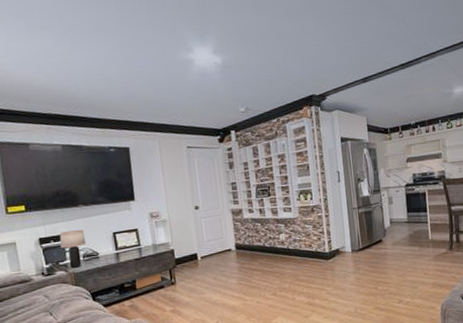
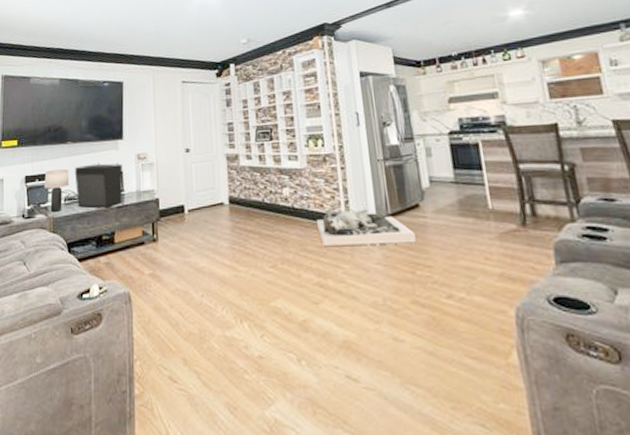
speaker: none [89,221,140,263] -> present [74,162,123,209]
dog bed: none [306,247,379,275] -> present [316,210,416,246]

